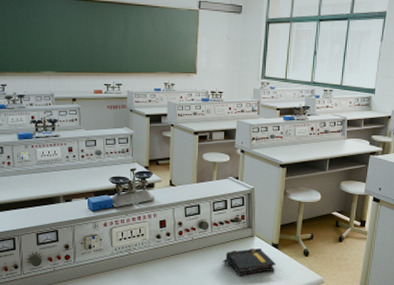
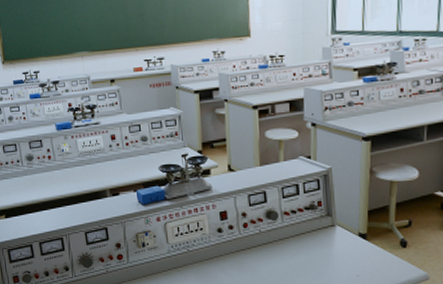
book: present [223,248,276,276] -> none [298,240,365,273]

